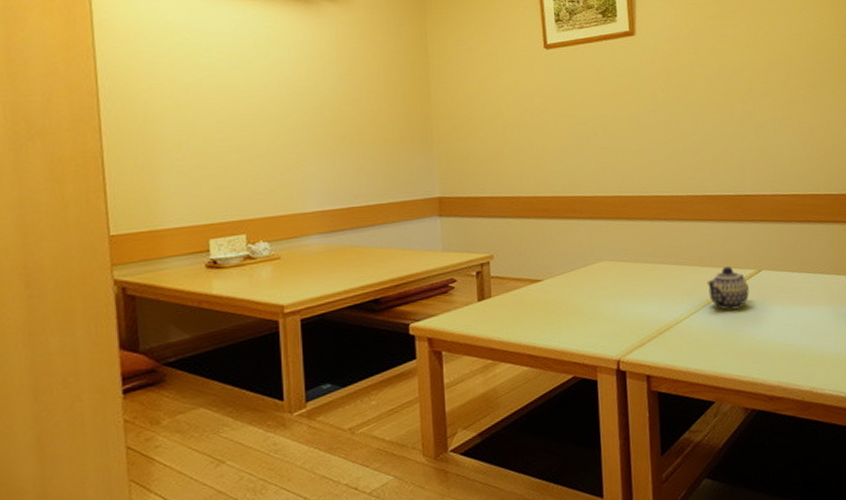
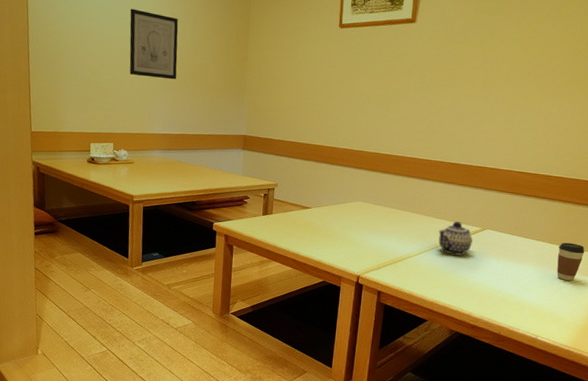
wall art: none [256,48,335,137] -> present [129,9,179,80]

